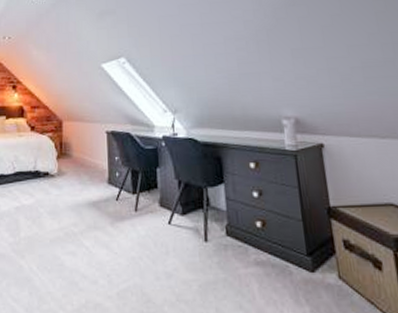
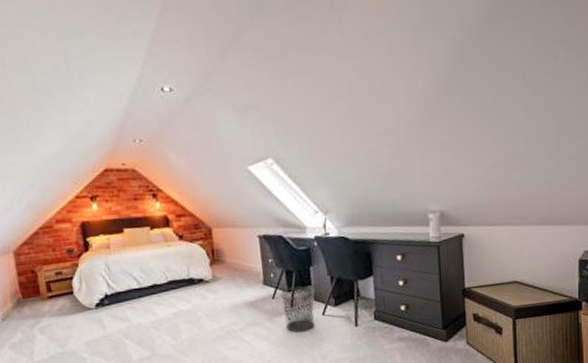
waste bin: none [124,188,161,244] -> present [280,285,315,333]

